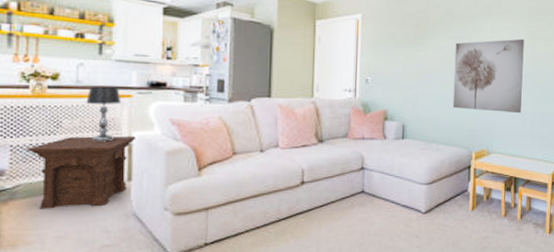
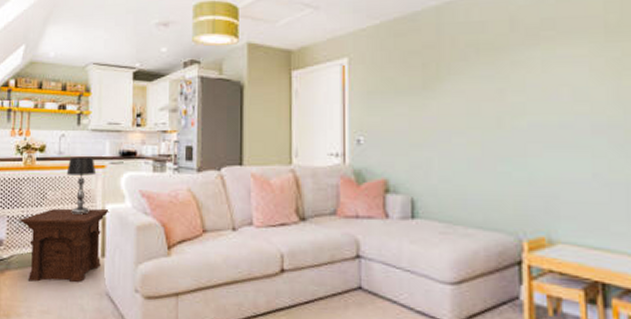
wall art: present [452,39,525,114] -> none [484,70,606,184]

